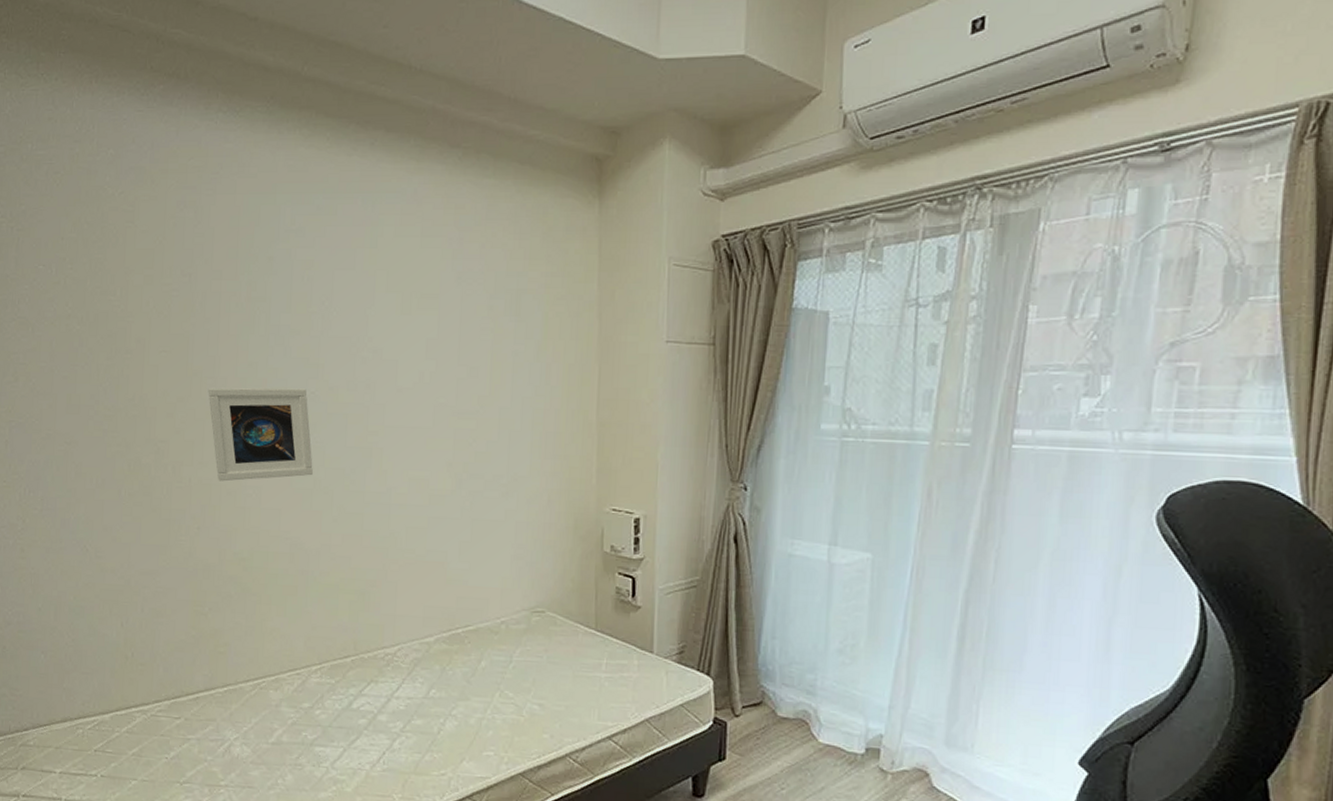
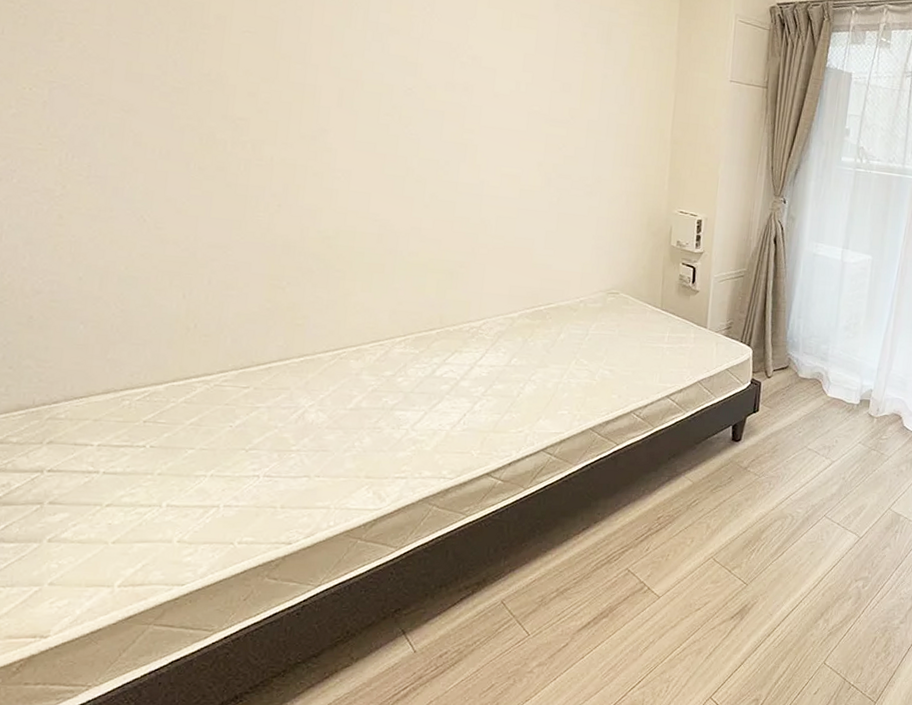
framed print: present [208,387,313,482] -> none [296,72,407,164]

